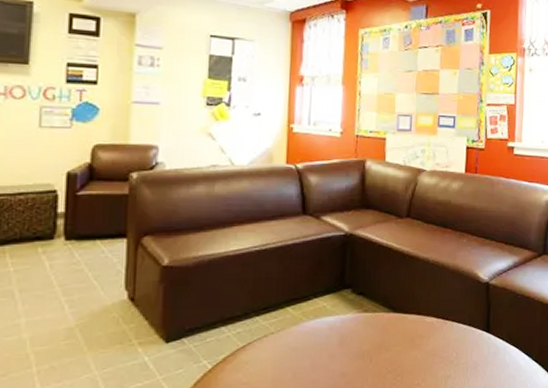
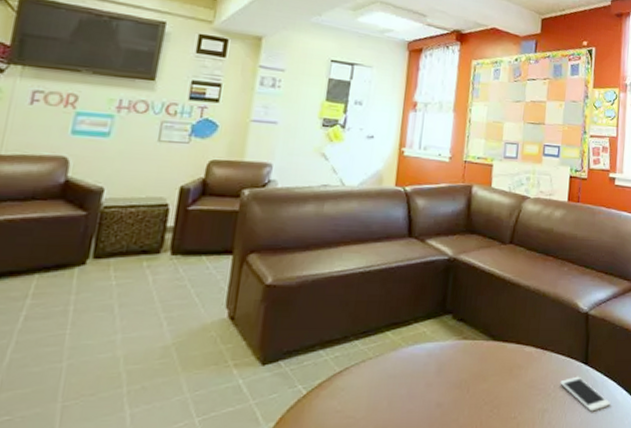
cell phone: none [462,343,513,377] -> present [560,376,611,412]

